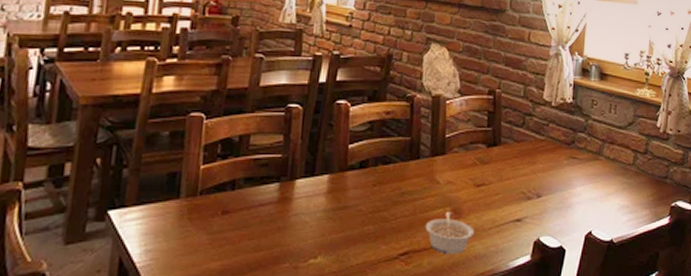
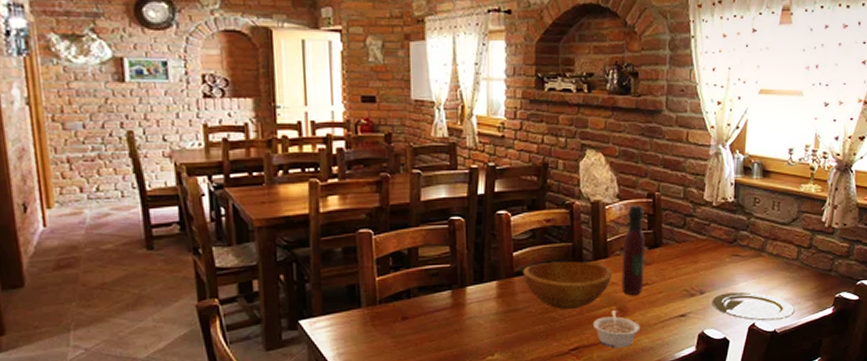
wooden bowl: none [356,156,450,210] -> present [522,261,613,310]
wine bottle: none [457,101,484,197] -> present [621,204,645,296]
plate: none [548,197,631,229] -> present [712,292,795,321]

